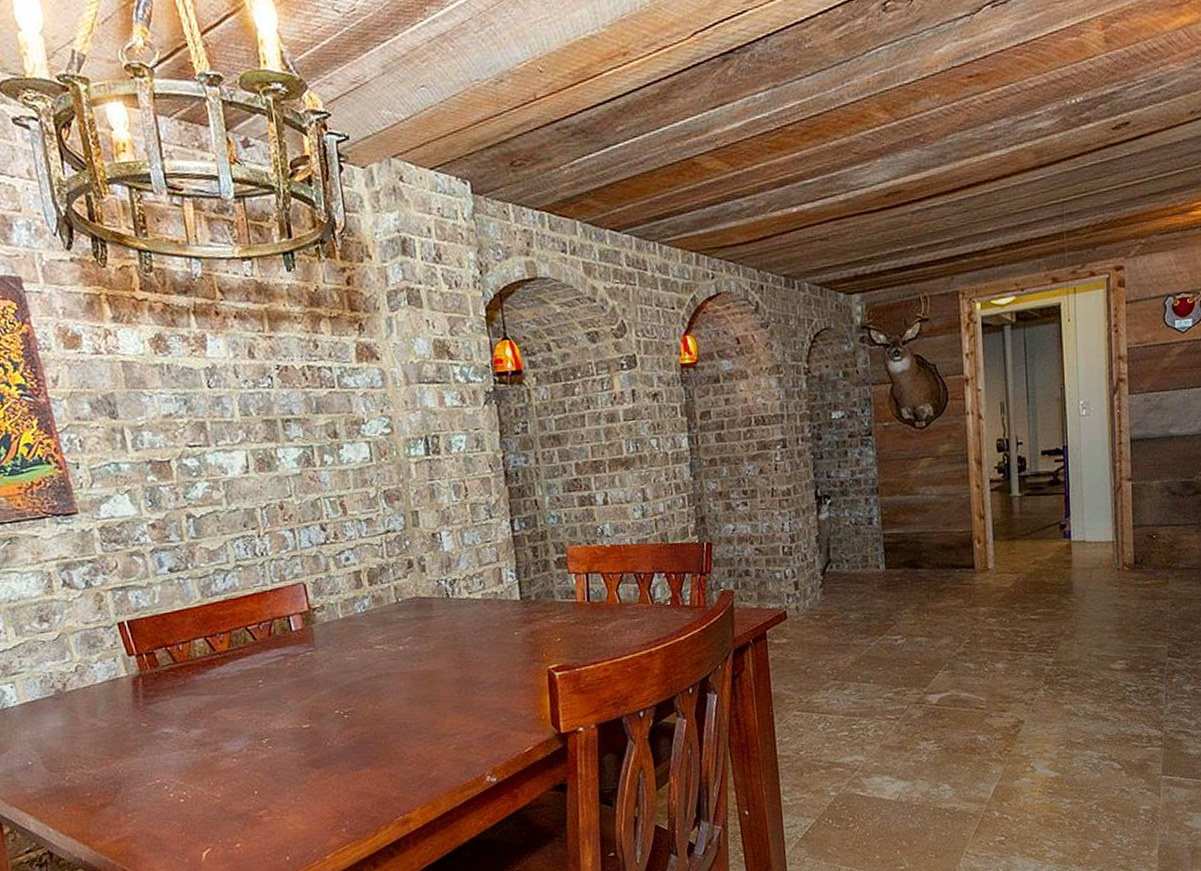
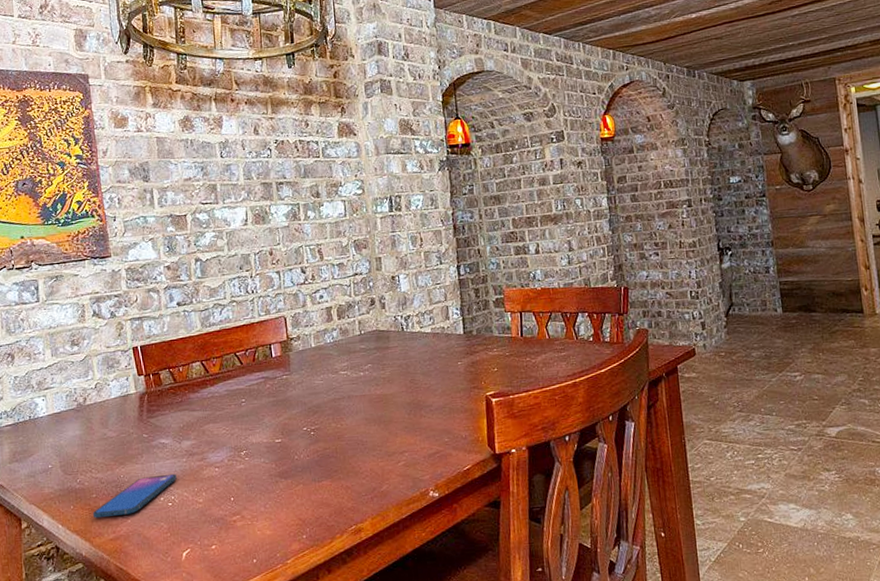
smartphone: none [88,766,187,820] -> present [92,473,177,519]

